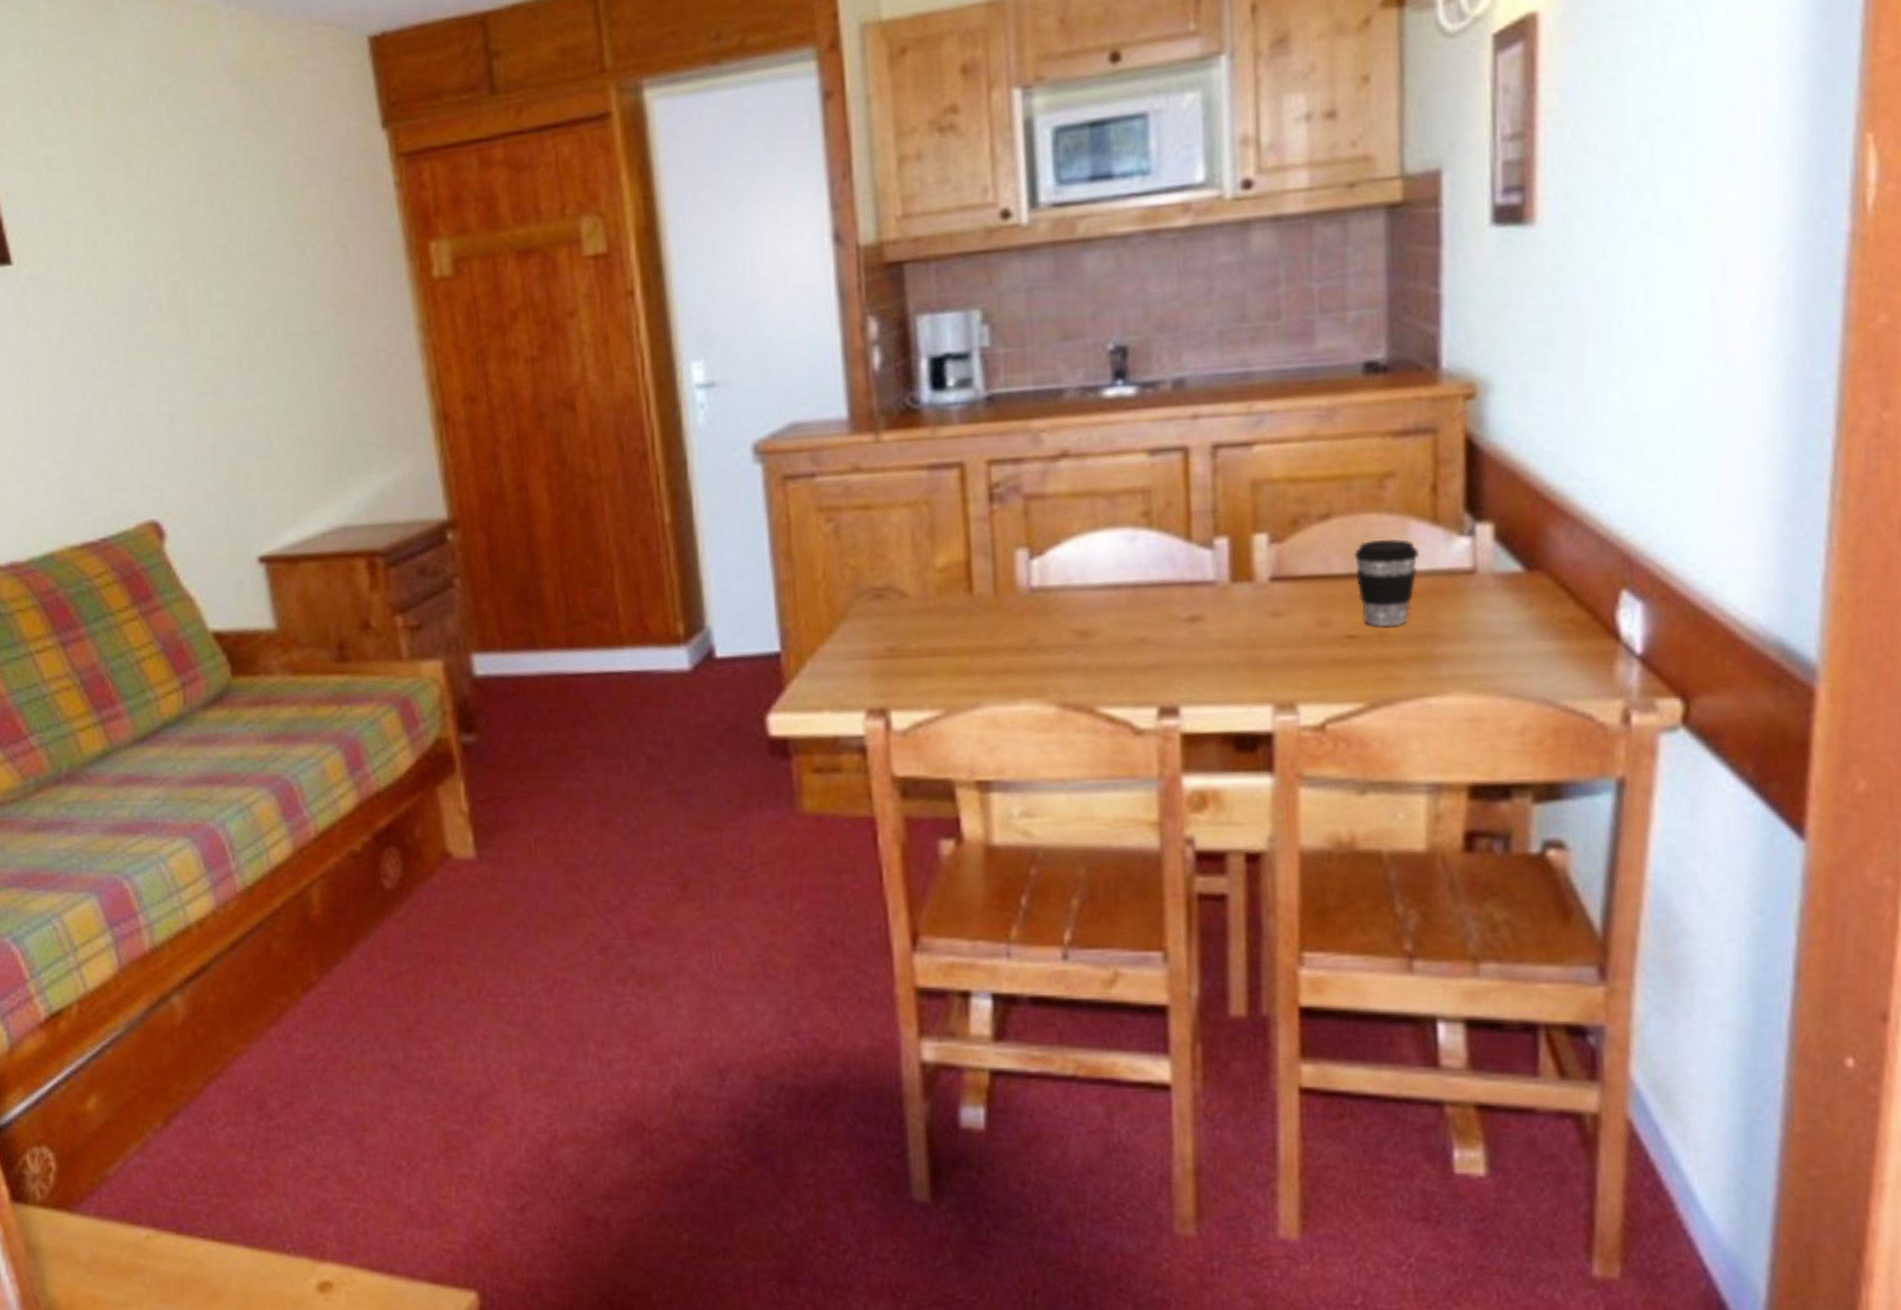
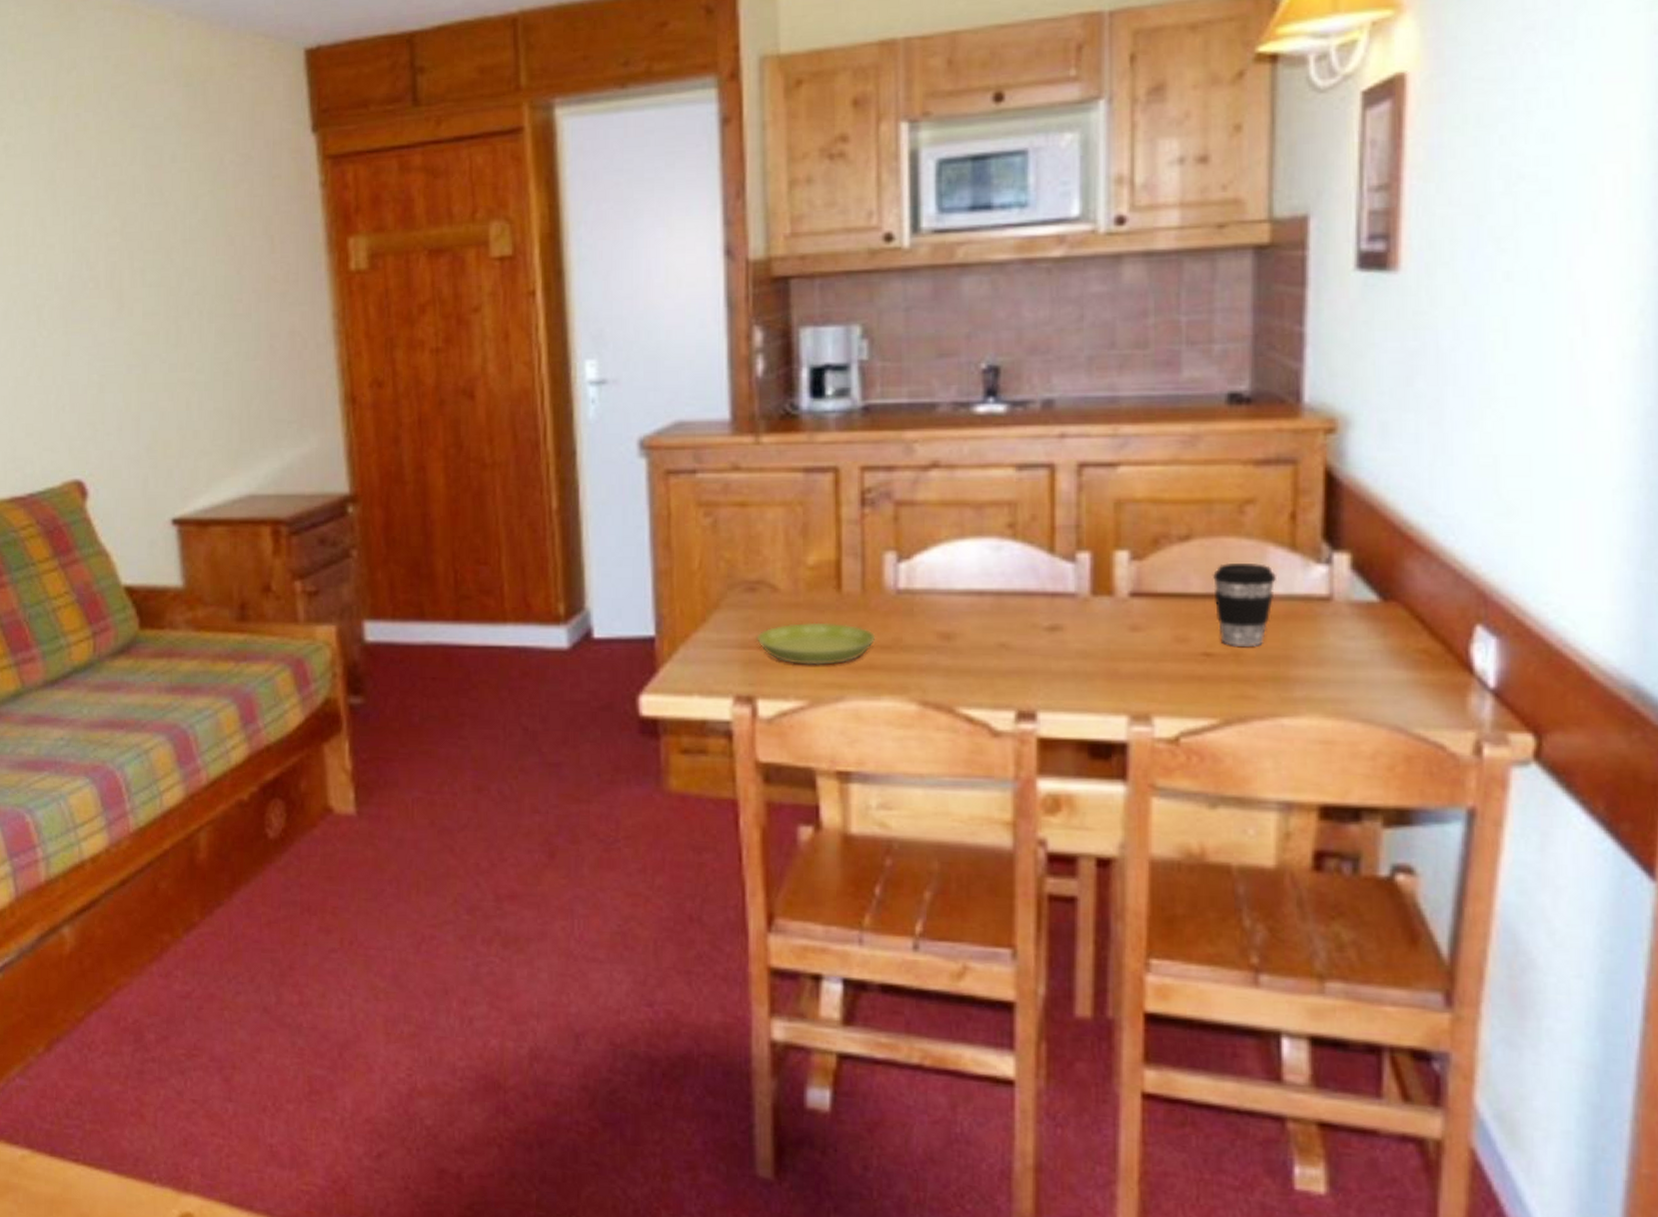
saucer: none [887,626,1011,673] -> present [757,622,876,665]

